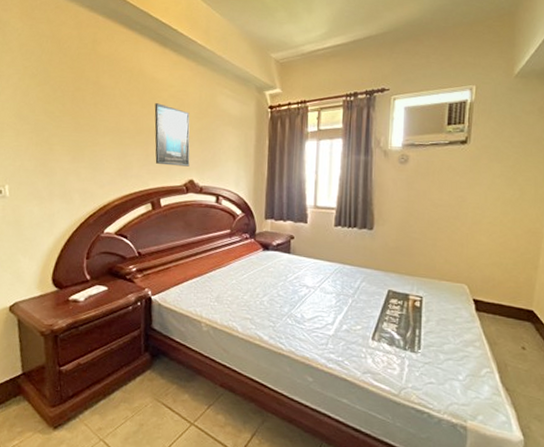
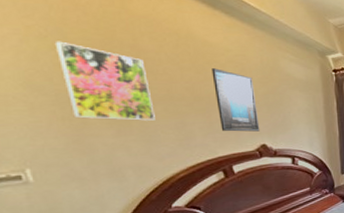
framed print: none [41,79,103,150] -> present [54,41,155,121]

